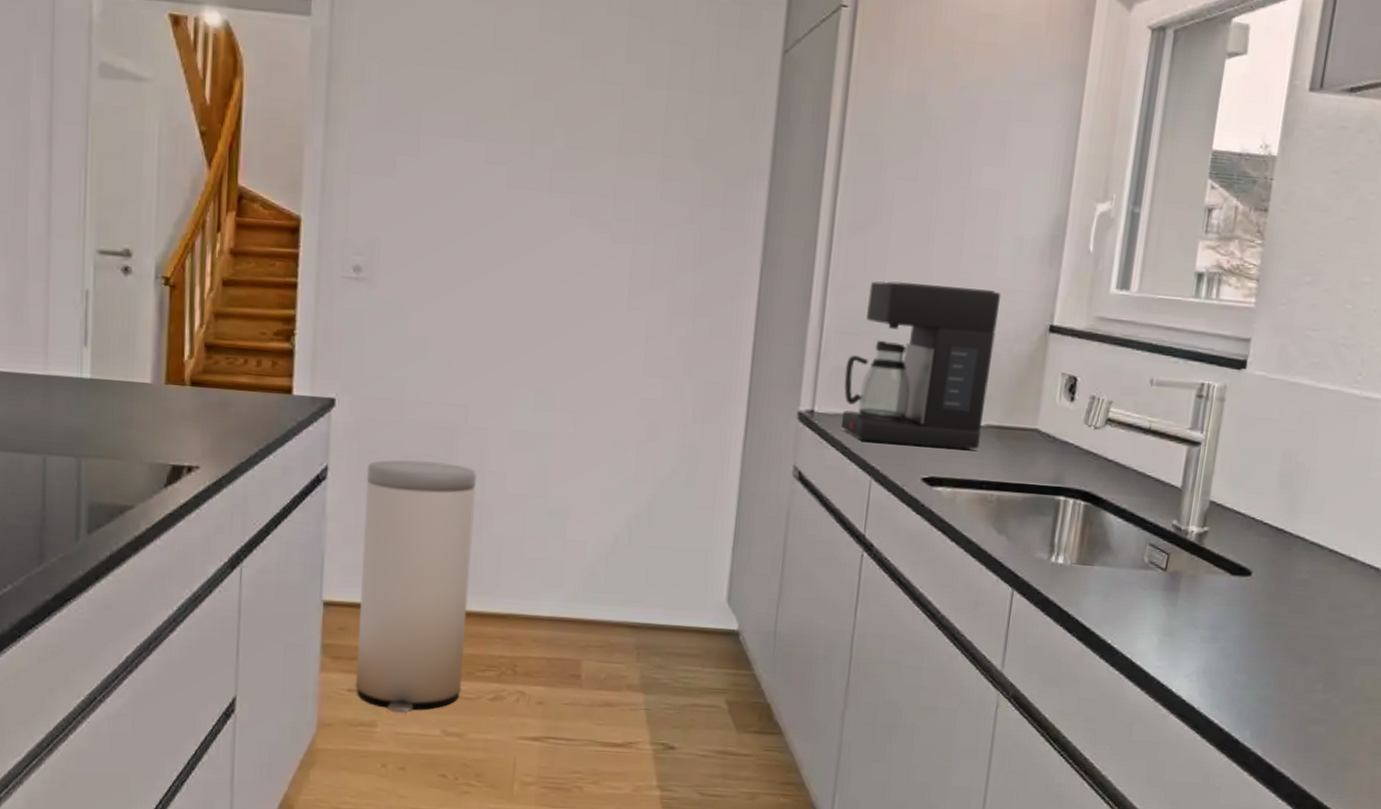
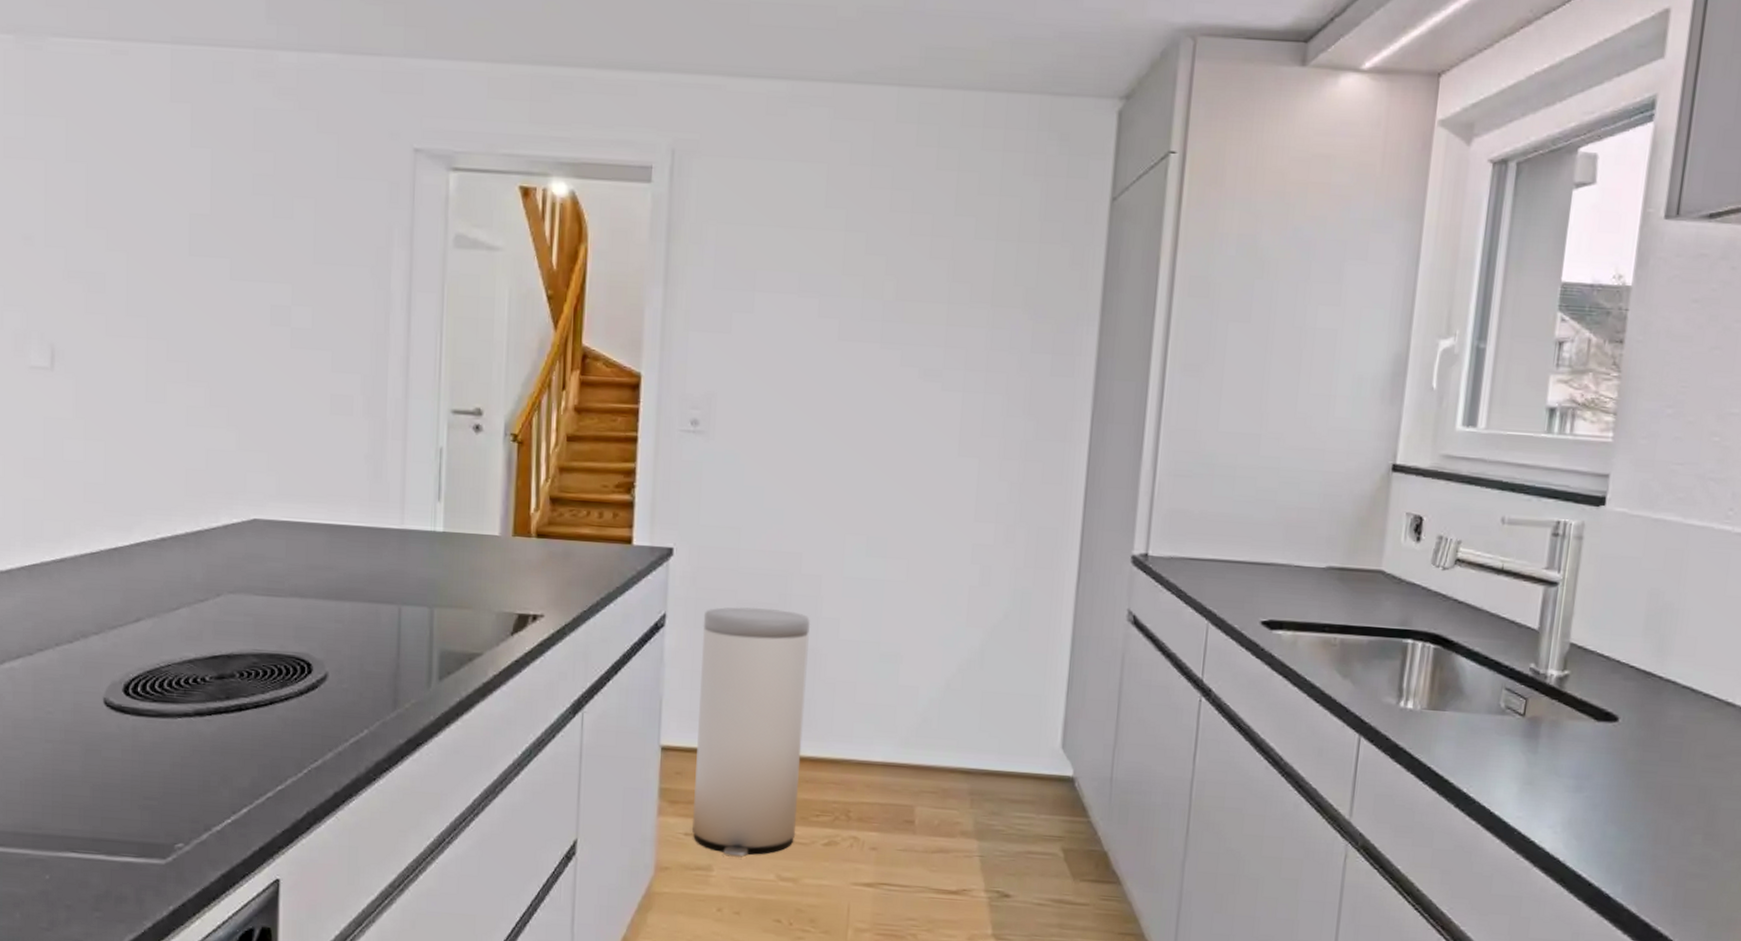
coffee maker: present [840,281,1001,449] -> none [1175,423,1341,592]

